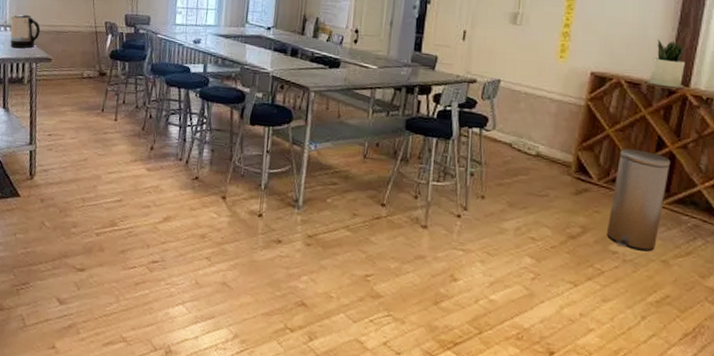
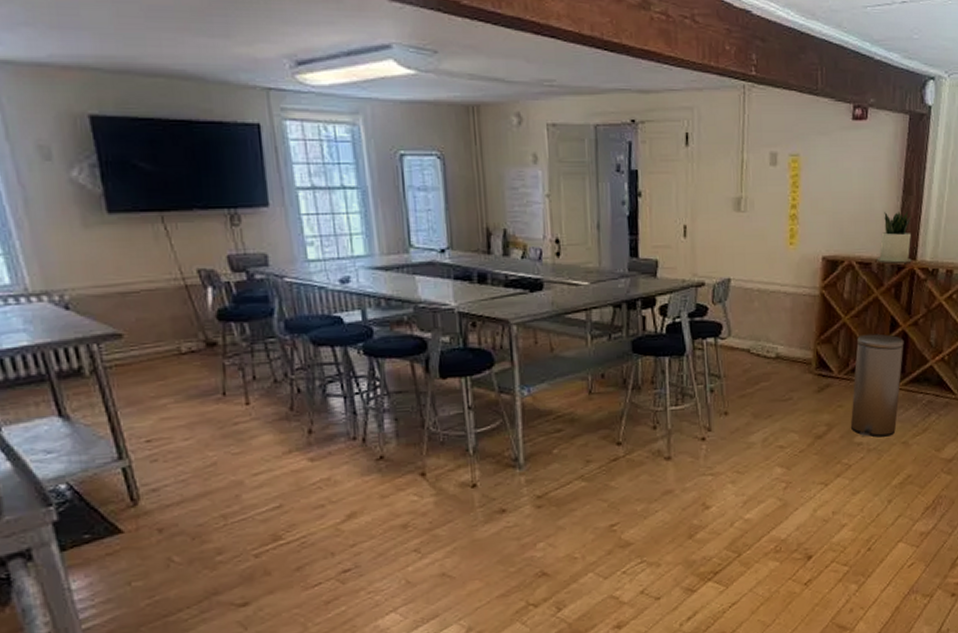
kettle: present [10,14,41,49] -> none [32,273,92,327]

